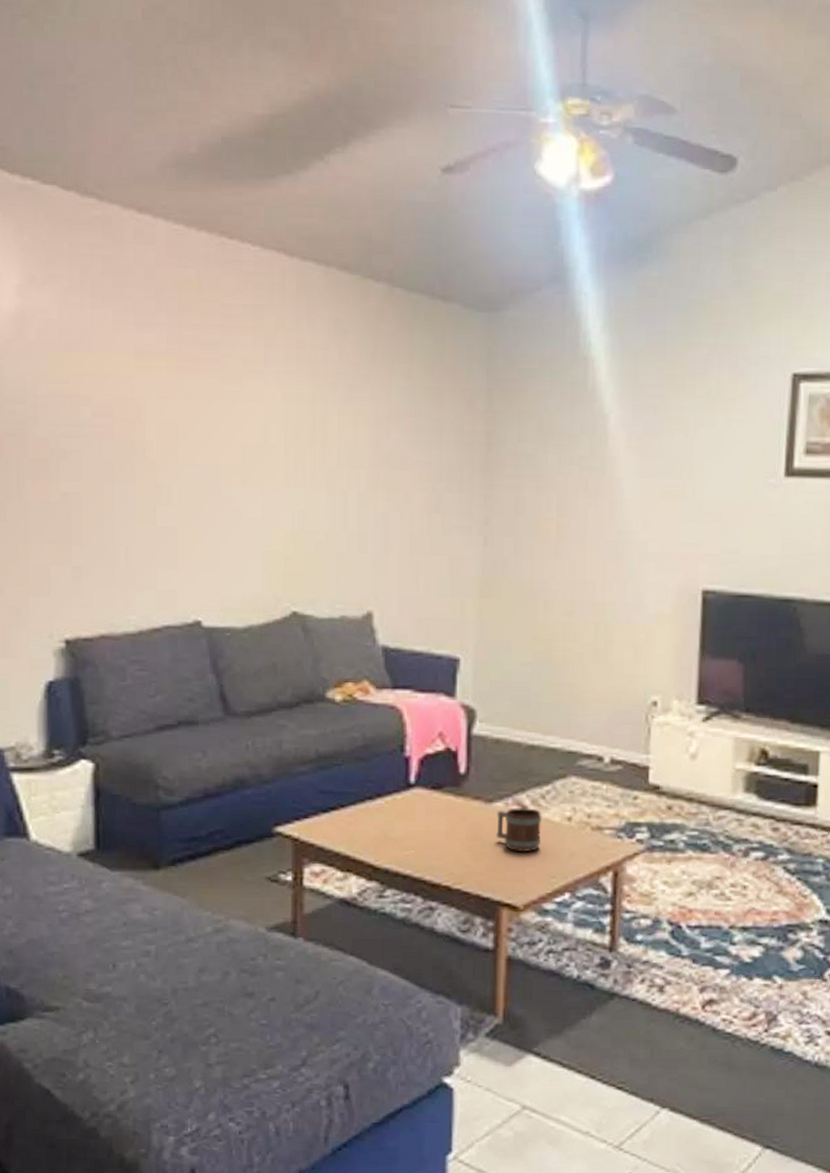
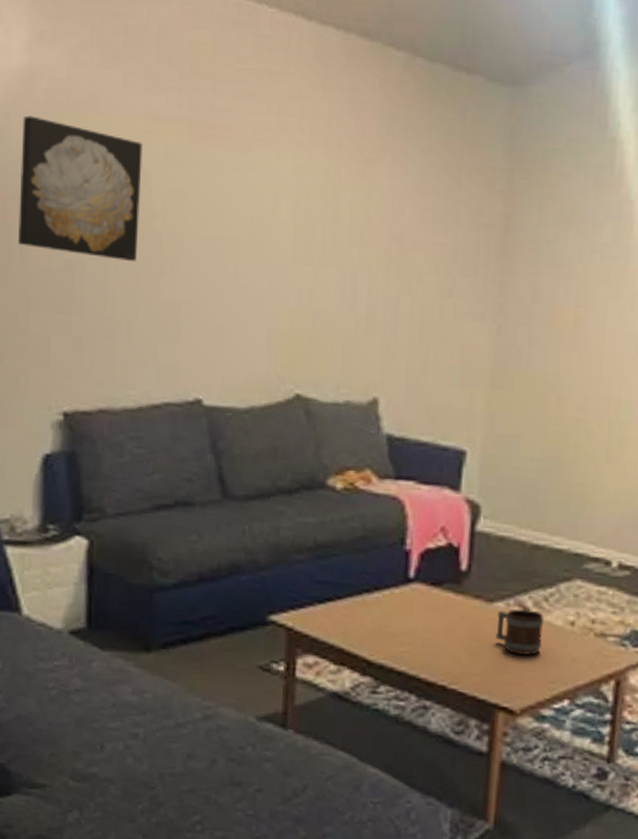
wall art: none [14,355,135,491] -> present [18,115,143,261]

